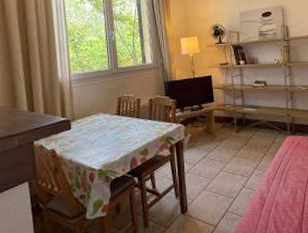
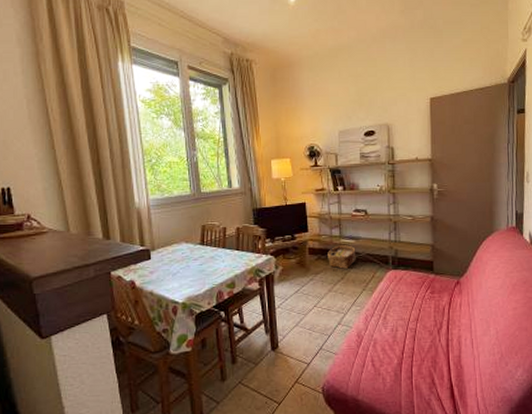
woven basket: none [232,111,258,135] -> present [328,243,356,269]

